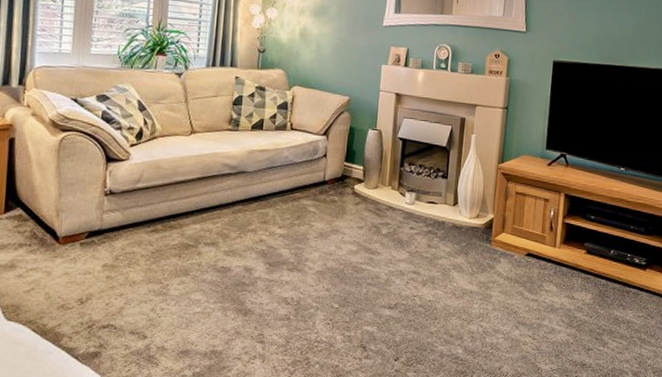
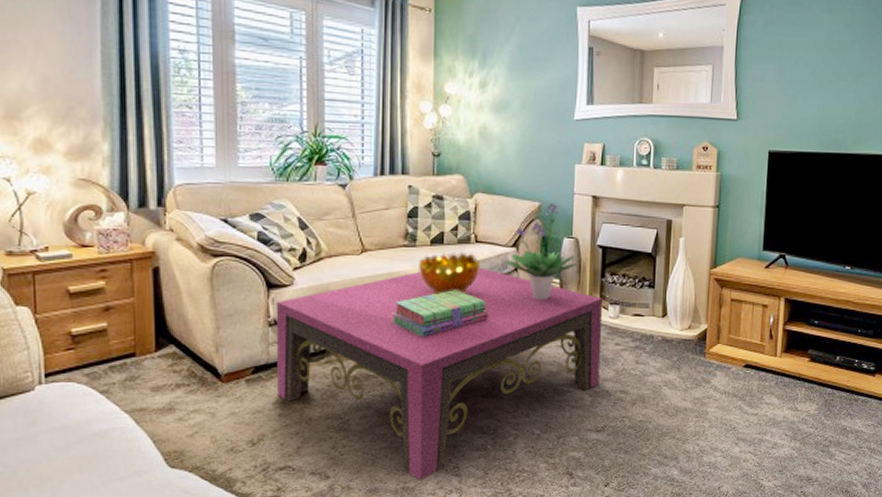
coffee table: none [107,152,401,345] -> present [276,267,603,480]
stack of books: none [212,171,299,213] -> present [392,290,488,337]
decorative bowl: none [239,137,295,176] -> present [419,252,481,296]
potted plant: none [315,97,379,185] -> present [505,202,577,300]

